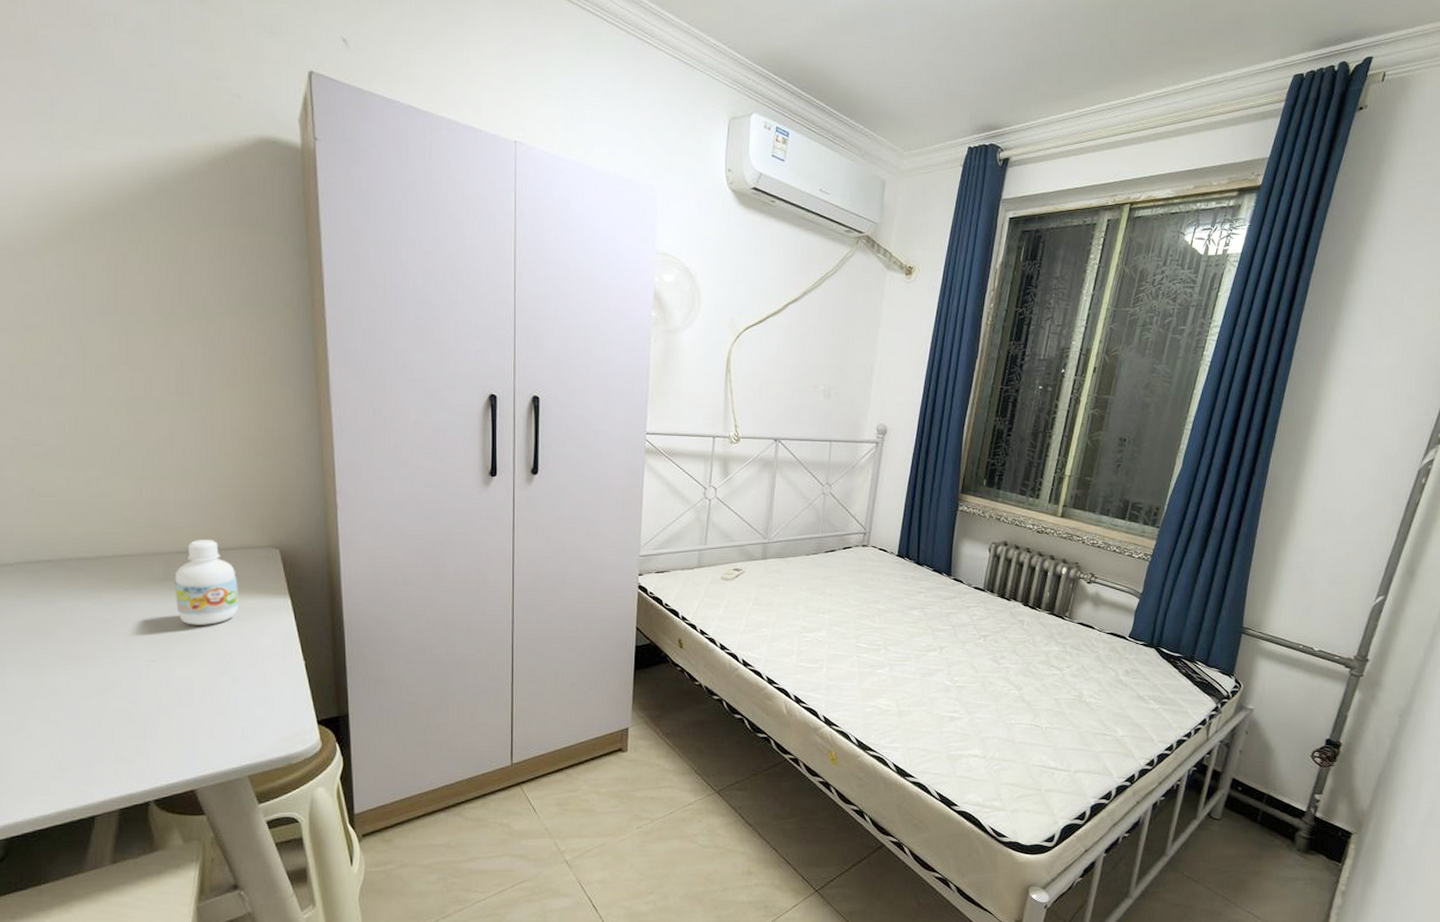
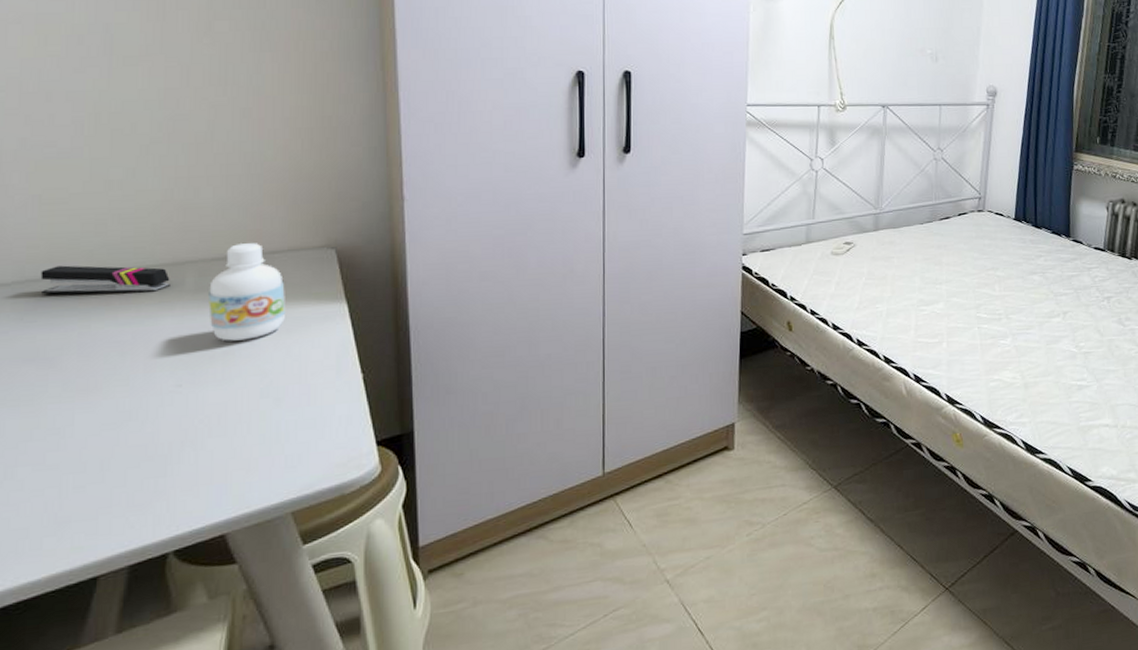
stapler: none [37,551,142,579] -> present [40,265,170,295]

